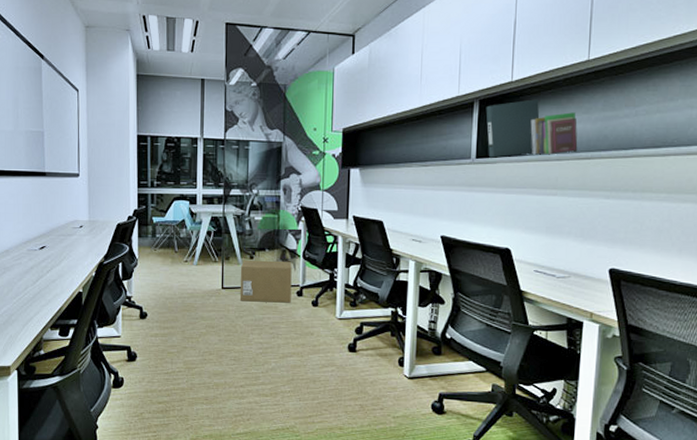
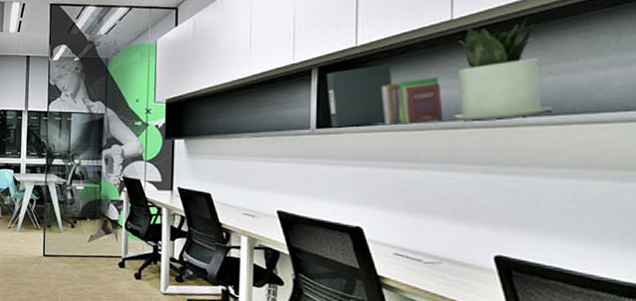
box: present [241,260,292,303] -> none [61,228,114,274]
planter: none [586,62,658,152] -> present [454,18,552,121]

